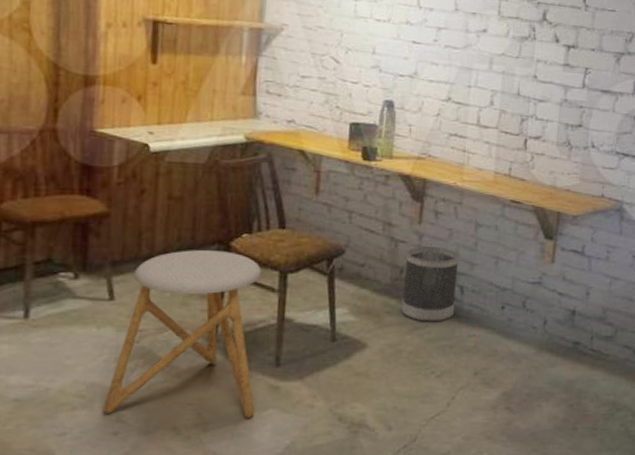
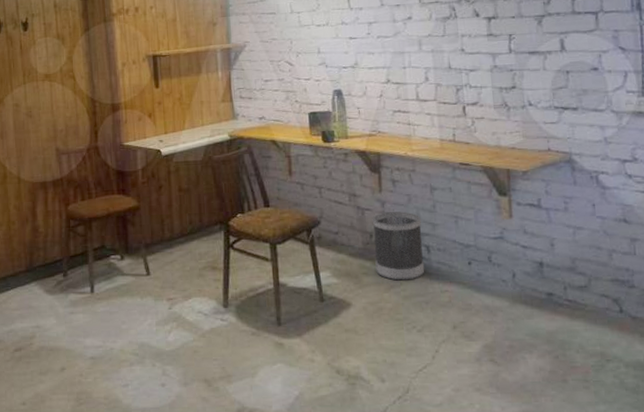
stool: present [102,250,262,418] -> none [151,230,267,371]

